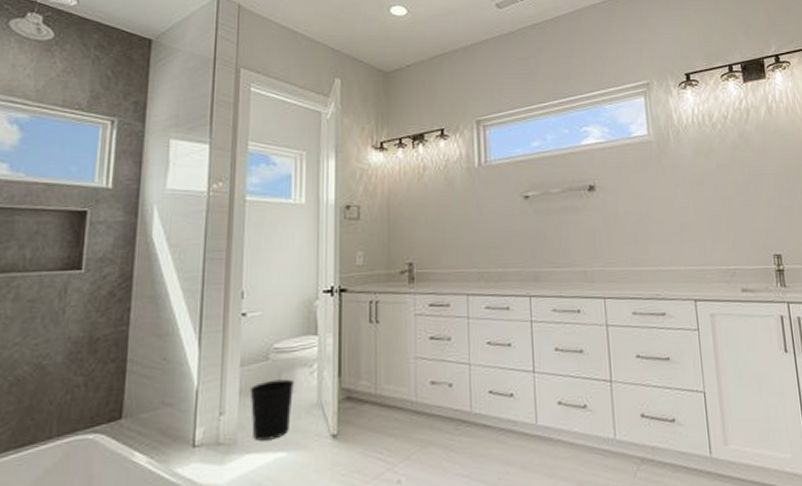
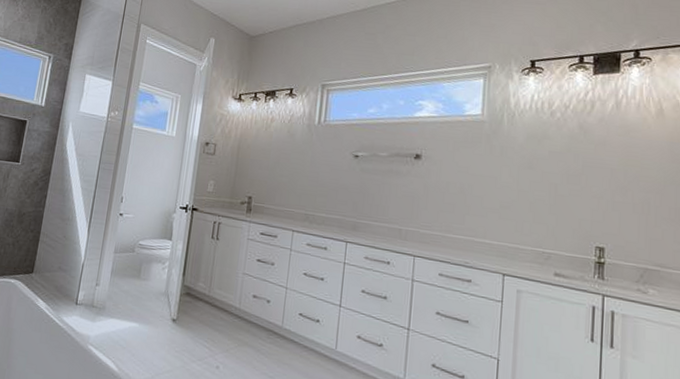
wastebasket: present [249,379,295,441] -> none [117,267,151,313]

